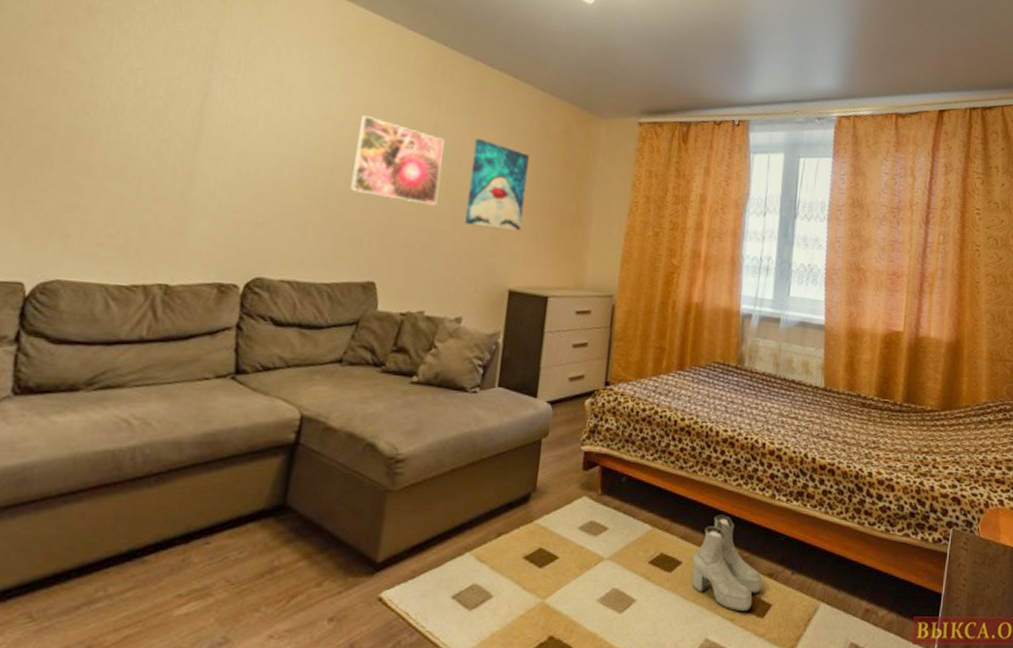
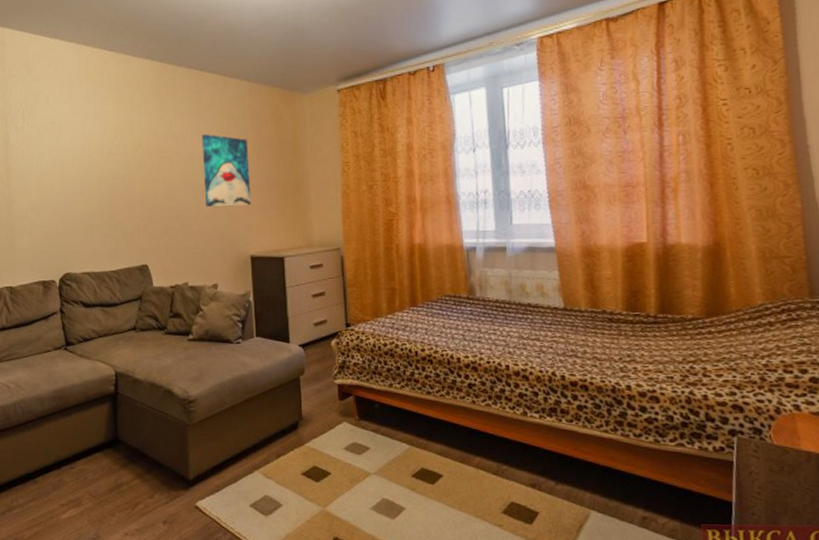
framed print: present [350,114,445,206] -> none [112,133,182,197]
boots: present [691,515,762,612] -> none [452,433,526,519]

